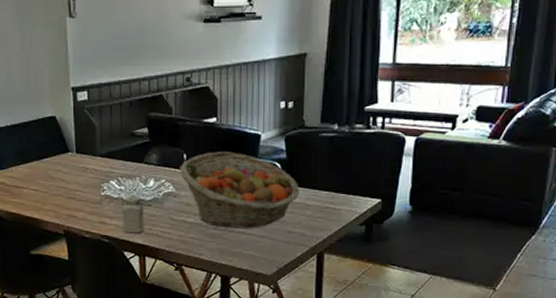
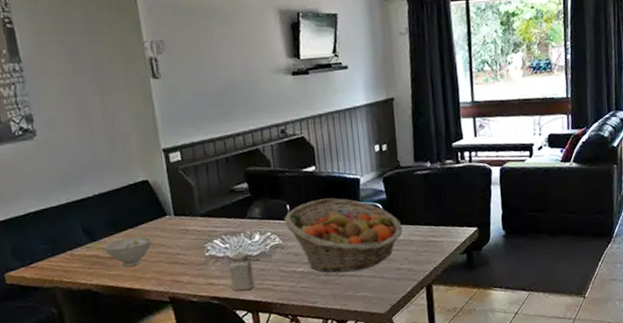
bowl: none [9,169,55,196] -> present [102,236,154,266]

